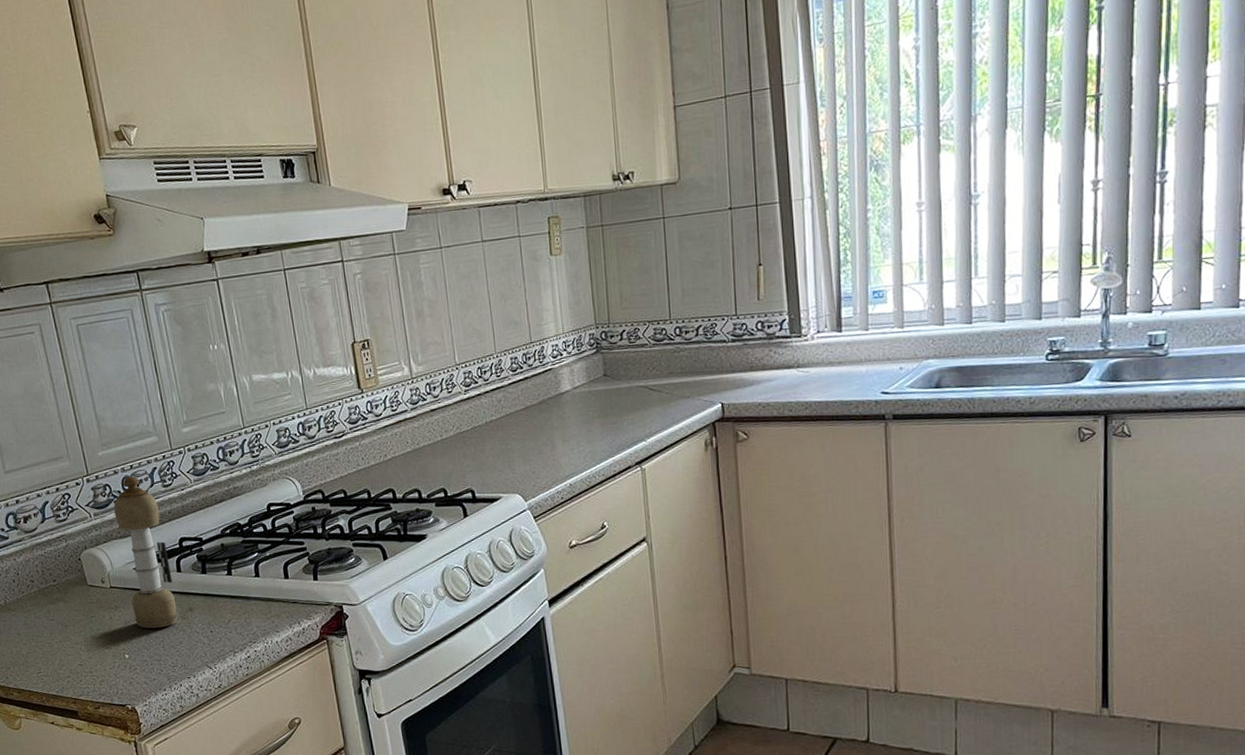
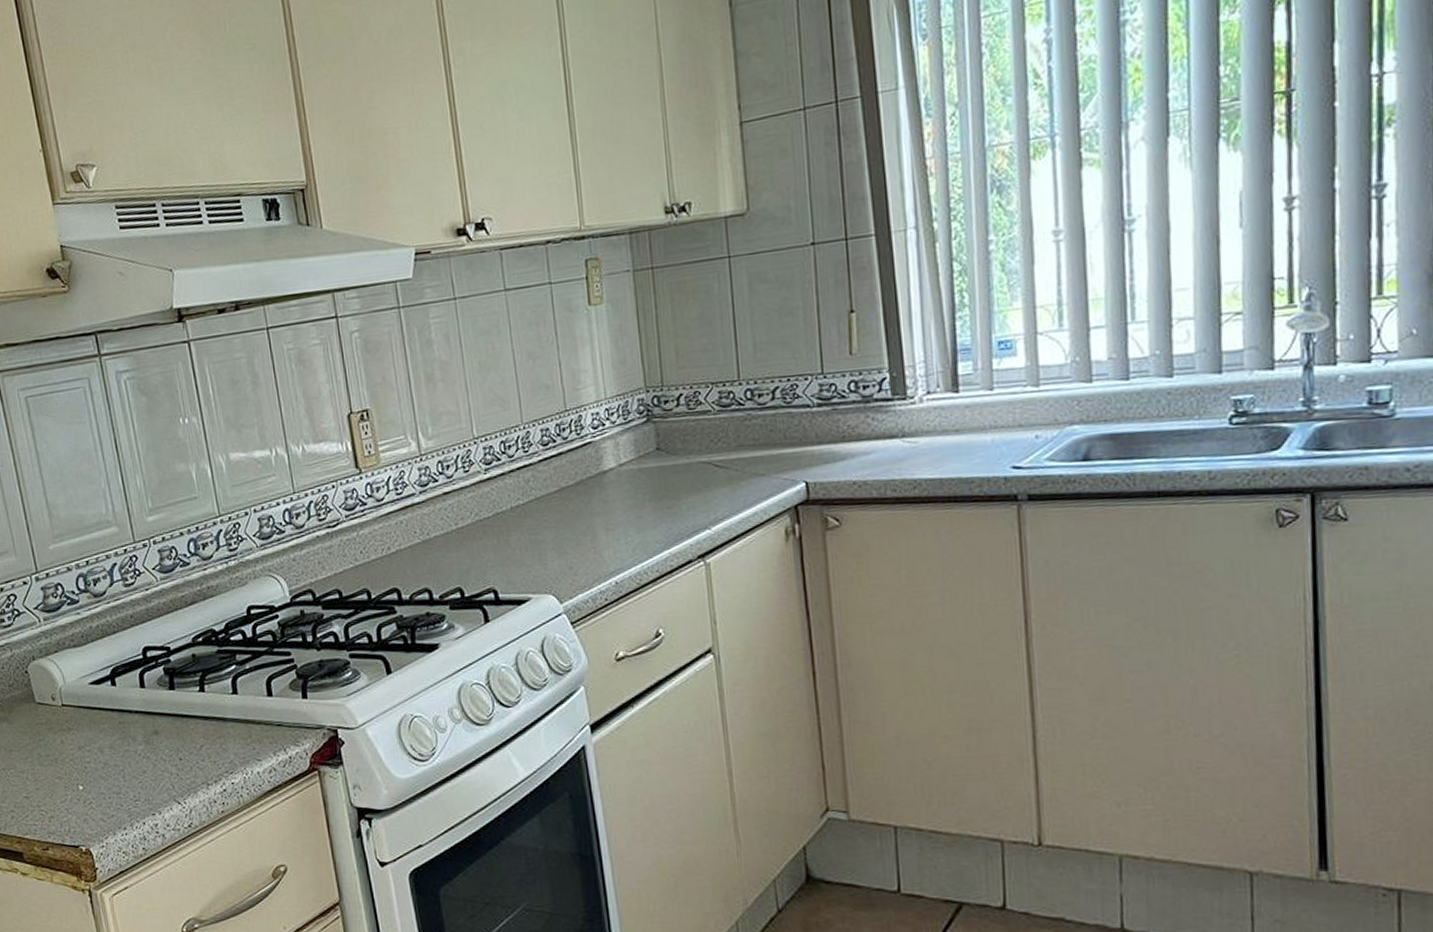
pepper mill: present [113,476,178,629] -> none [66,574,141,755]

